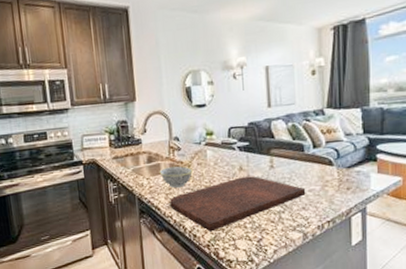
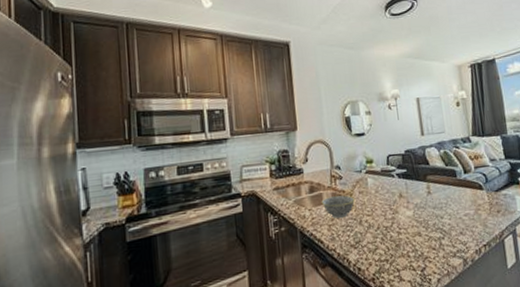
cutting board: present [170,176,306,232] -> none [333,202,462,264]

